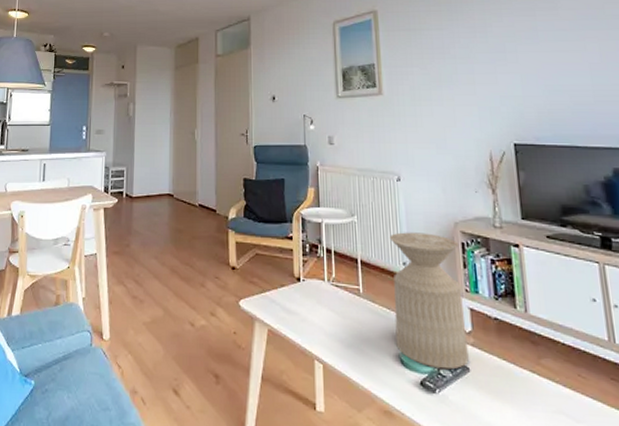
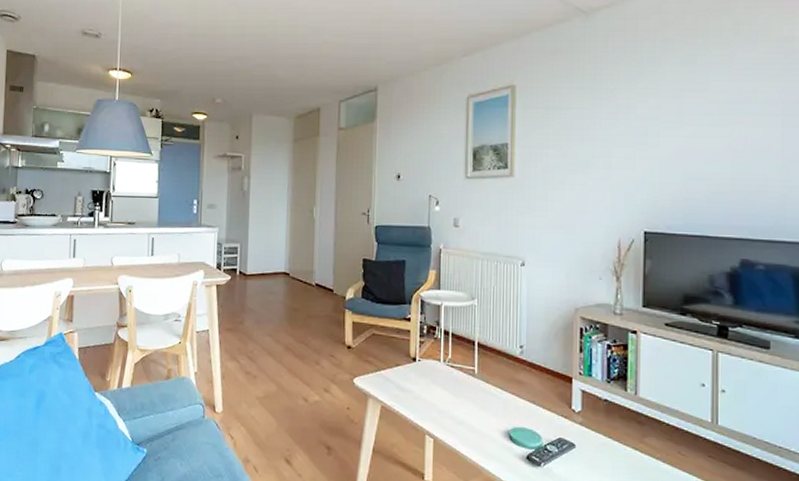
side table: present [390,232,469,370] -> none [507,316,578,446]

